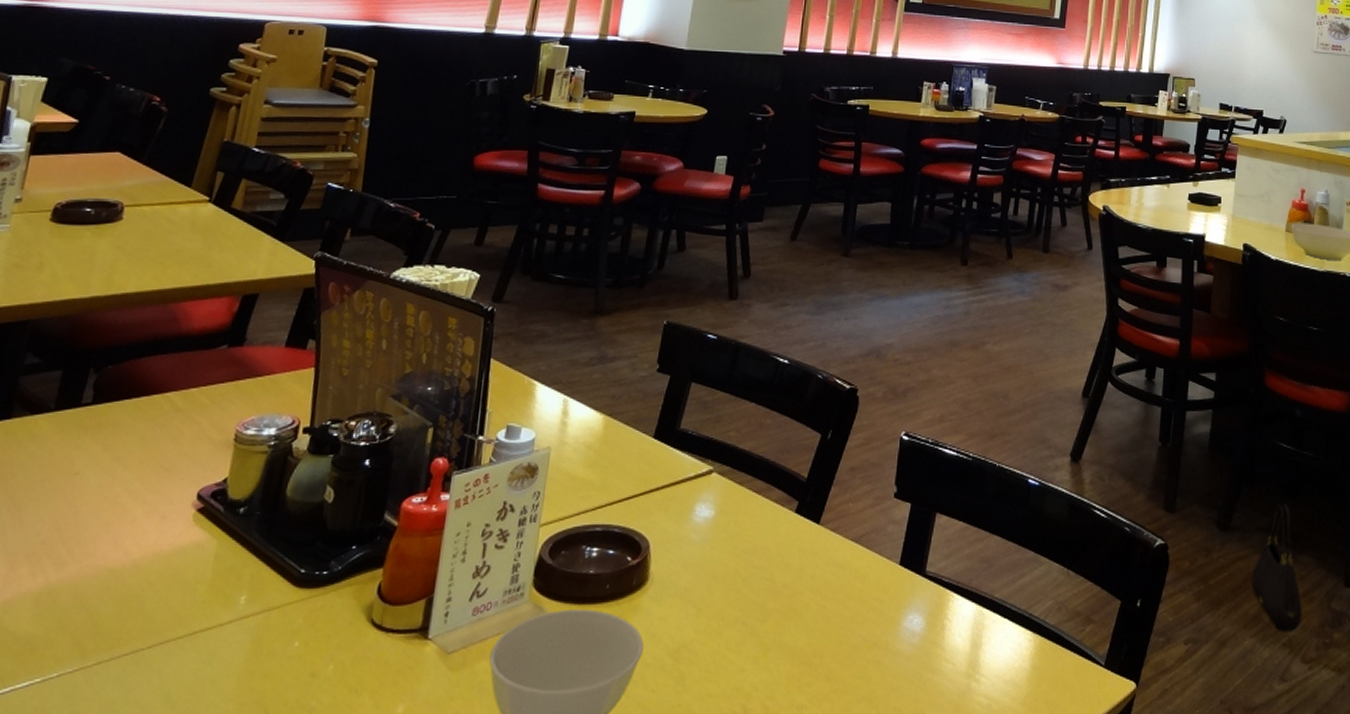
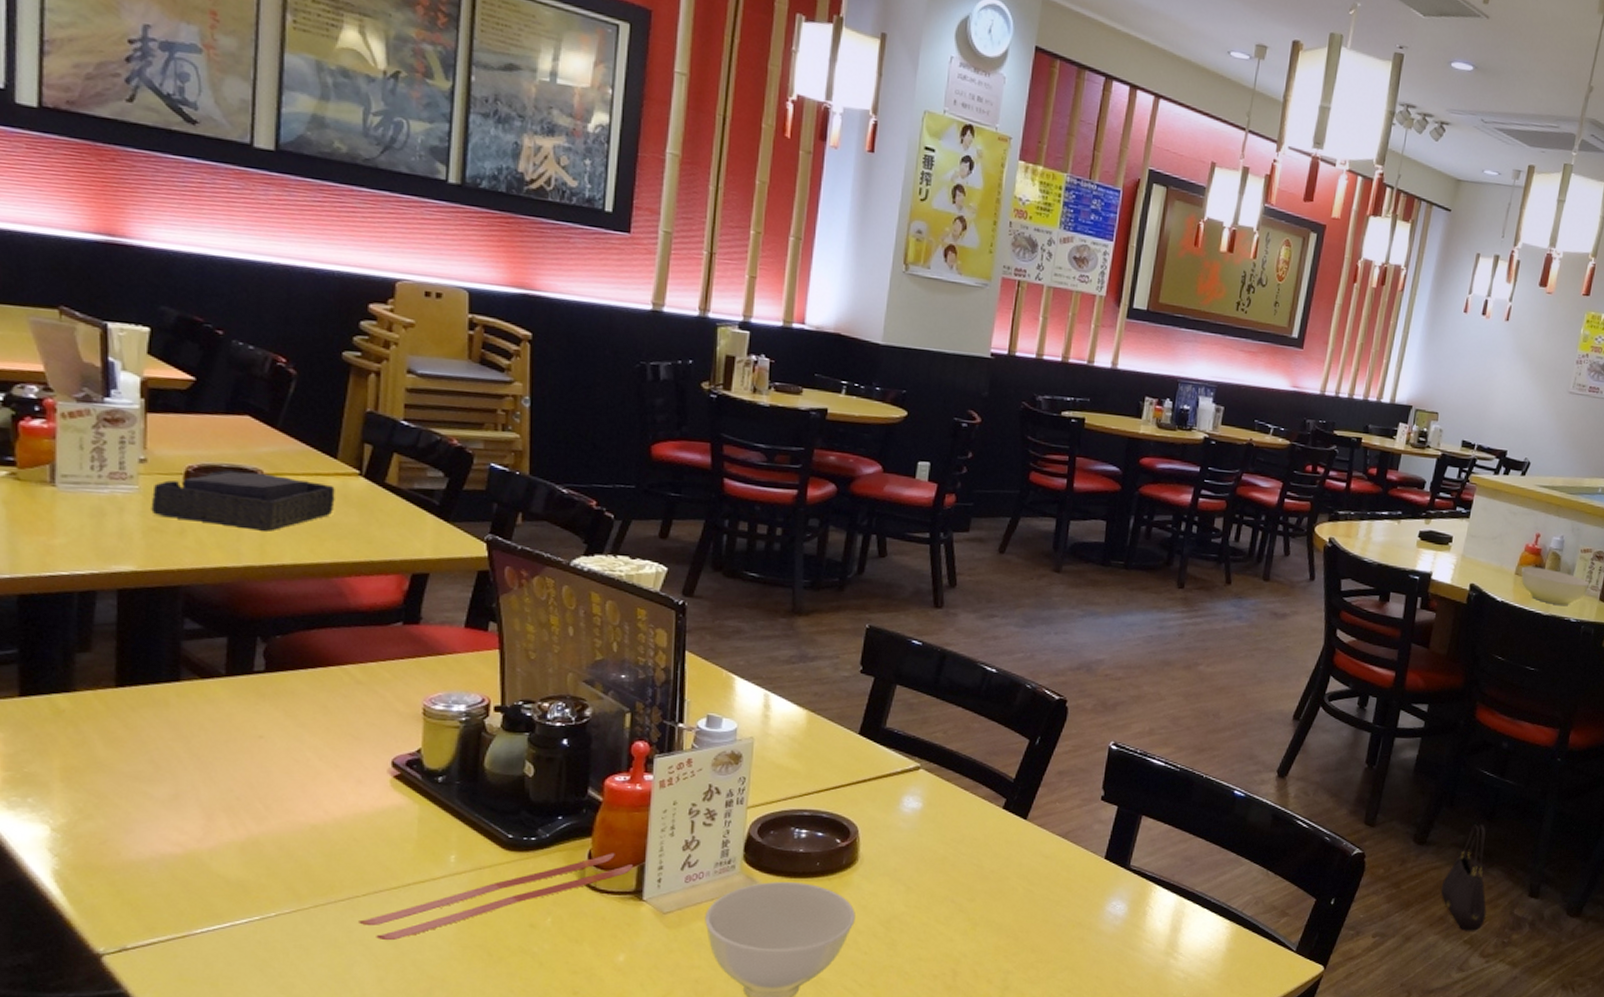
napkin holder: none [16,204,185,261] -> present [151,470,335,531]
chopsticks: none [139,585,421,701] -> present [359,853,633,941]

